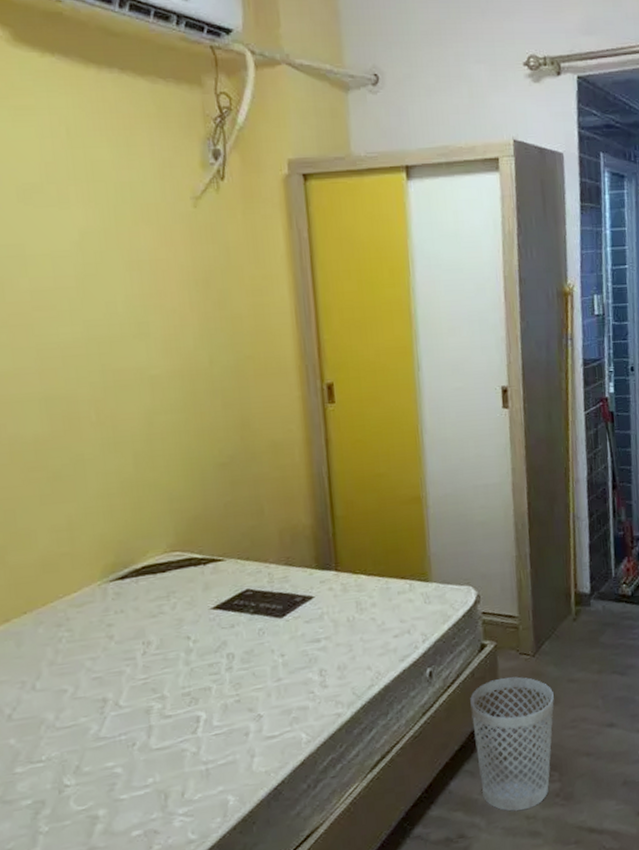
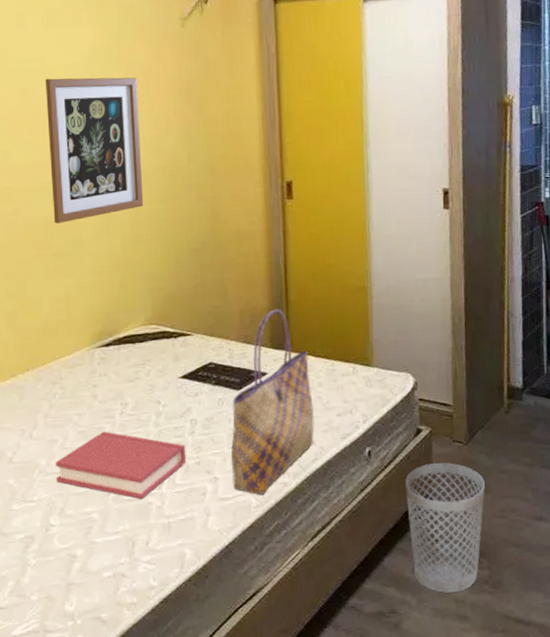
wall art: none [26,267,159,441] -> present [45,77,144,223]
hardback book: none [66,675,225,747] -> present [55,431,187,500]
tote bag: none [275,525,369,729] -> present [231,309,314,495]

